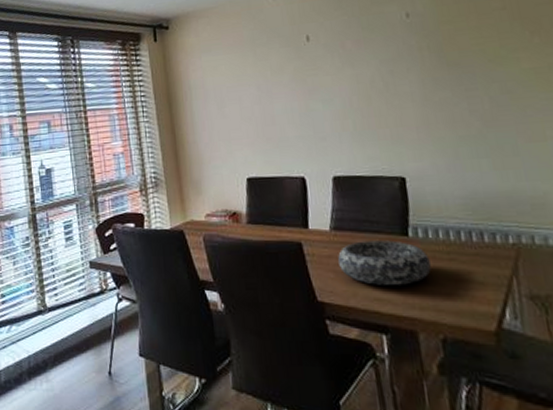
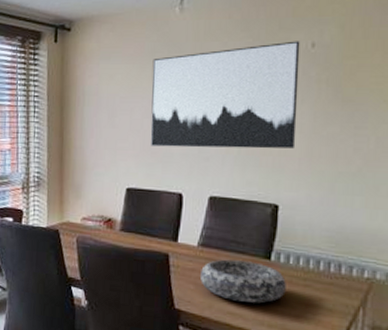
wall art: none [253,13,411,132] -> present [150,41,300,149]

